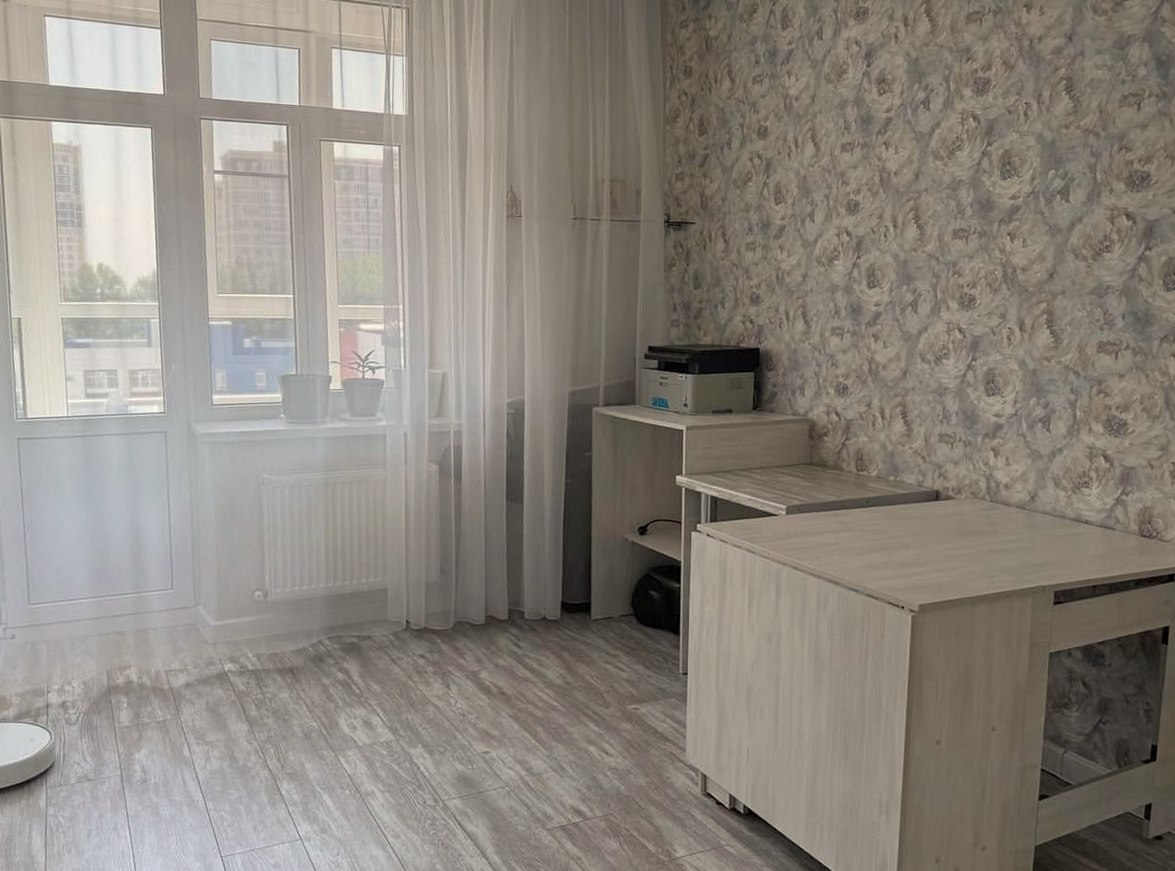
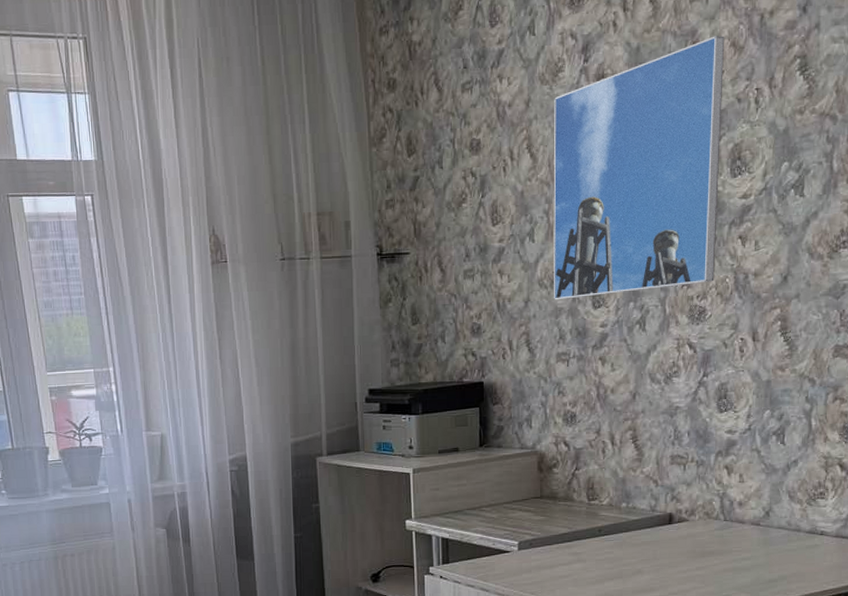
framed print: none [831,54,997,278] -> present [553,36,725,300]

